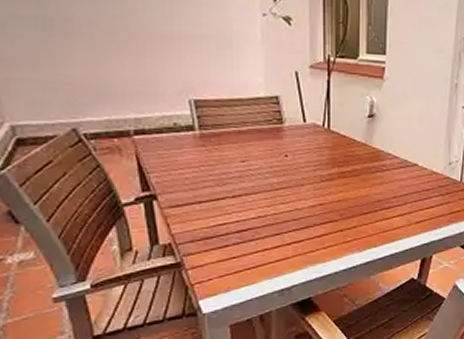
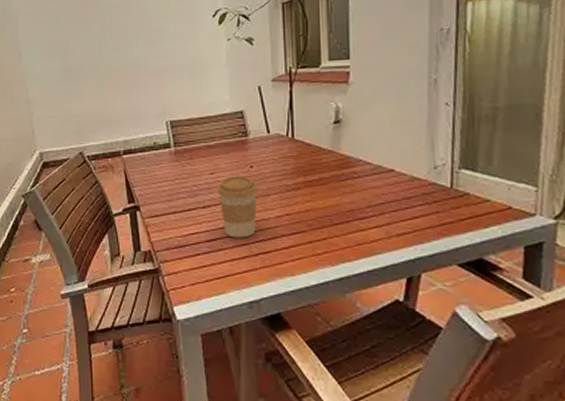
coffee cup: none [248,165,292,228] -> present [216,176,258,238]

